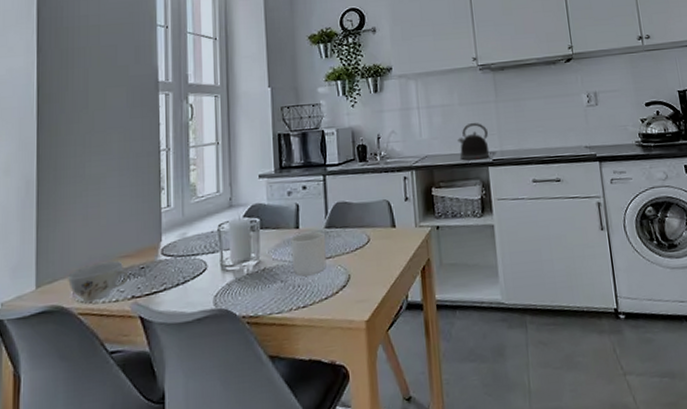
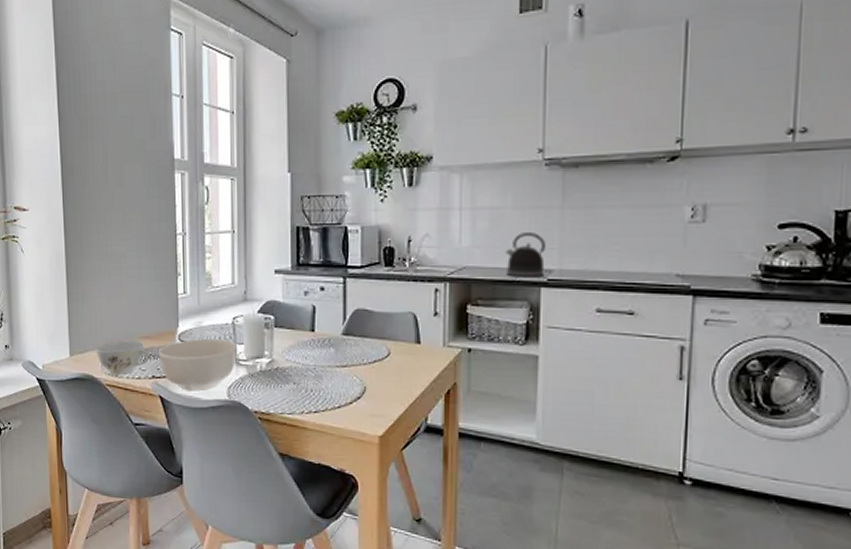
bowl: none [138,247,223,307] -> present [158,338,237,392]
mug: present [290,231,326,277] -> none [305,336,343,382]

